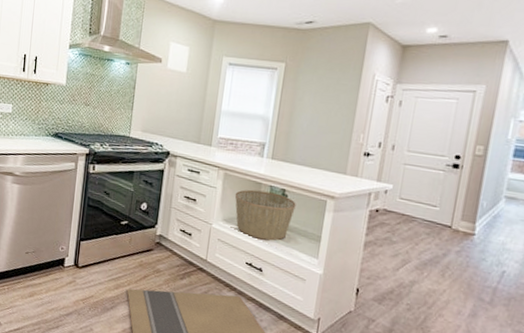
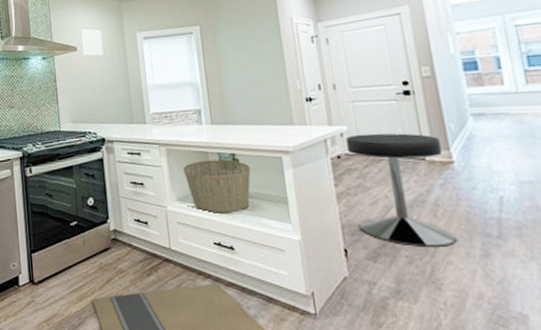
bar stool: none [376,194,470,303] -> present [345,133,457,247]

